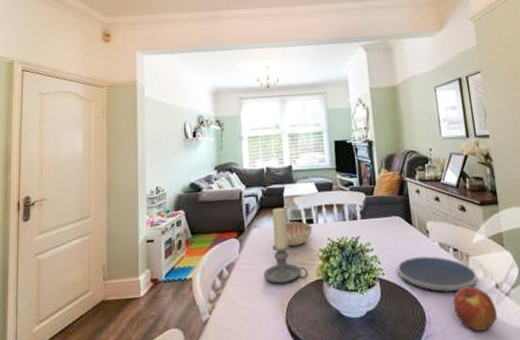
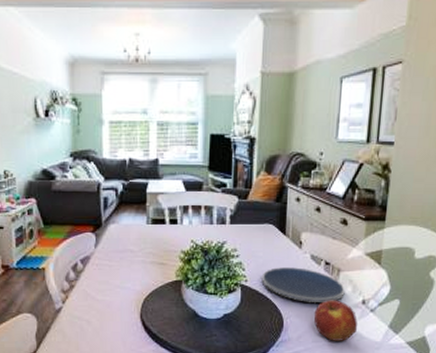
candle holder: present [263,207,309,284] -> none [120,204,168,280]
decorative bowl: present [284,221,313,247] -> none [145,220,176,246]

